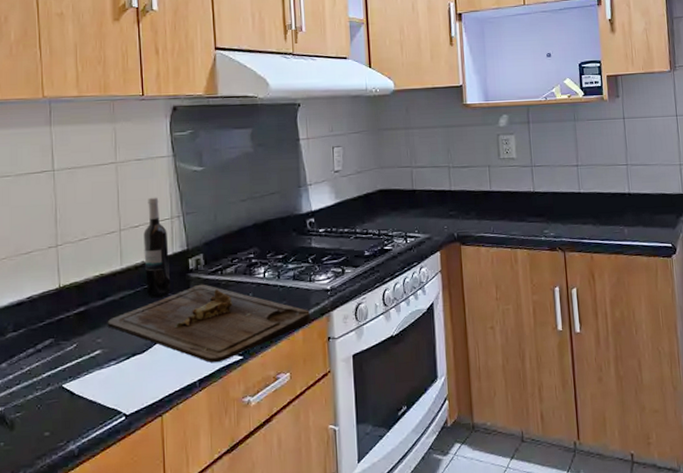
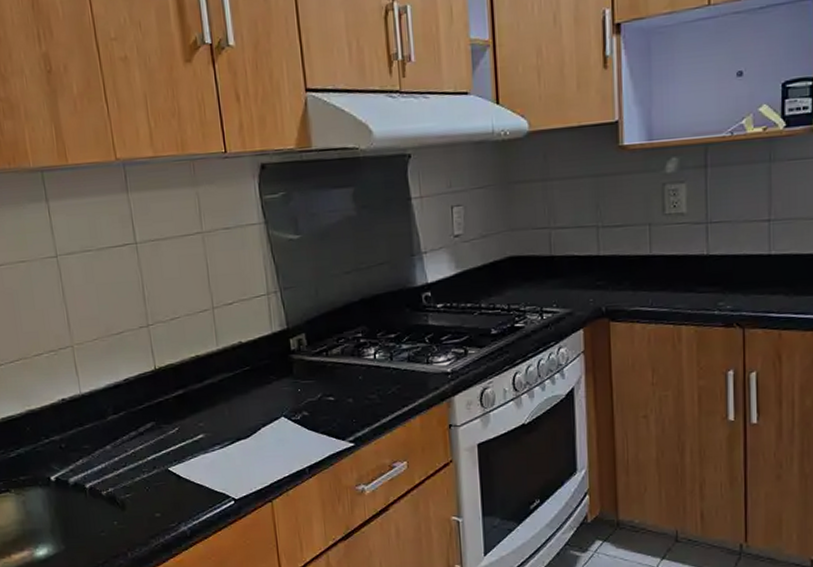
cutting board: present [107,284,311,363] -> none [207,366,430,450]
wine bottle: present [143,197,171,297] -> none [238,270,273,380]

